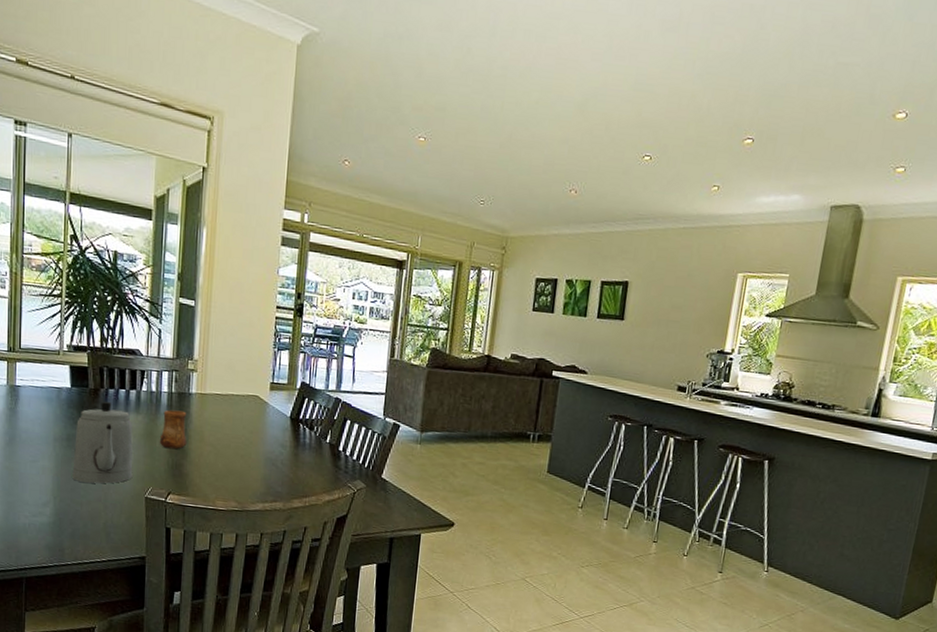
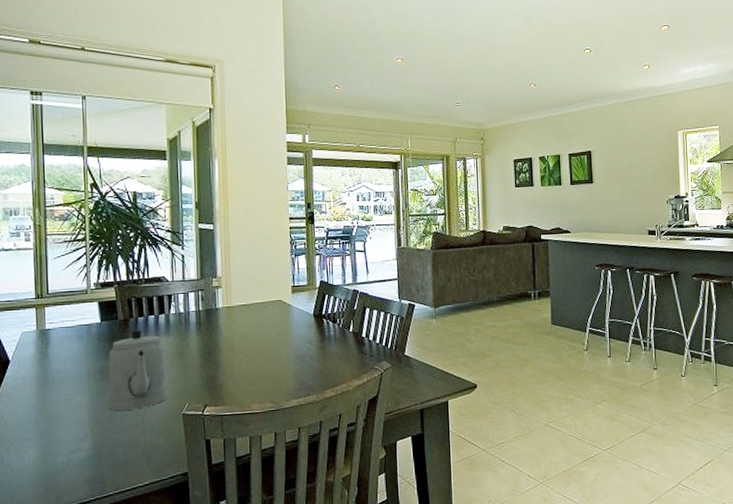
cup: present [159,410,187,449] -> none [191,326,219,364]

